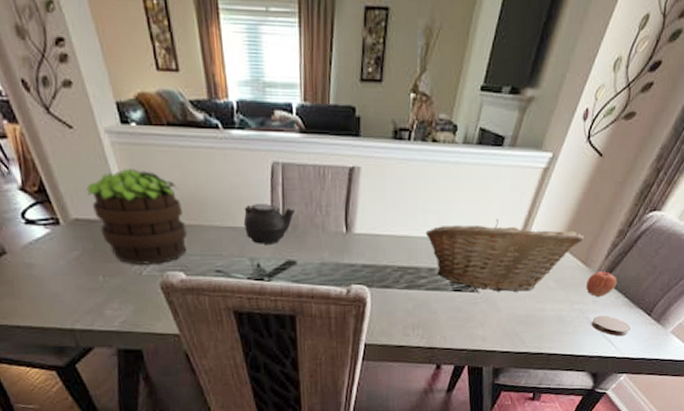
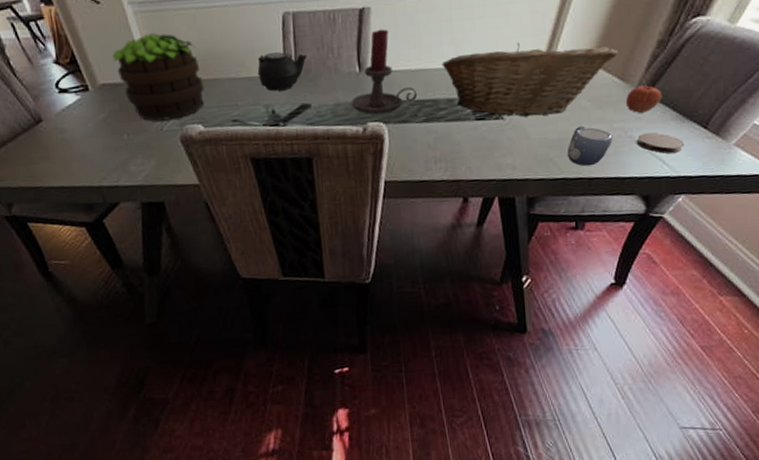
candle holder: none [336,191,401,278] -> present [351,29,418,115]
mug: none [531,304,572,343] -> present [567,125,613,167]

